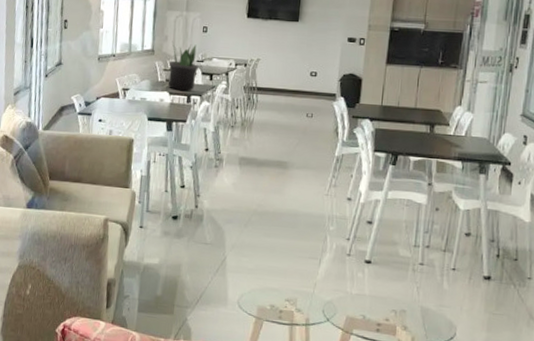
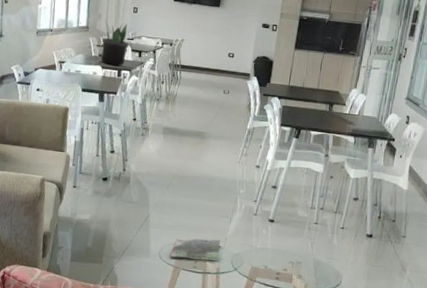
magazine: none [251,283,309,309] -> present [170,238,220,260]

